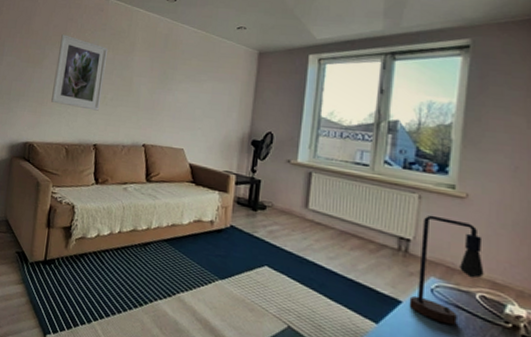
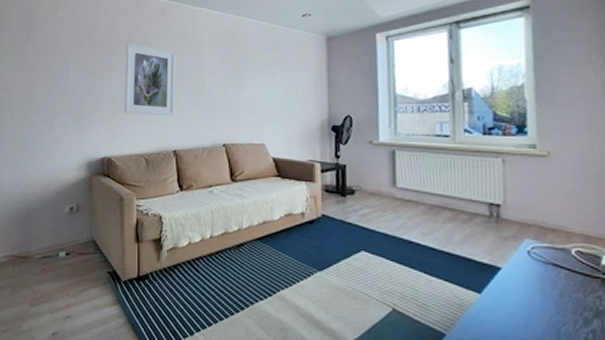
table lamp: present [409,215,484,325] -> none [507,177,577,285]

